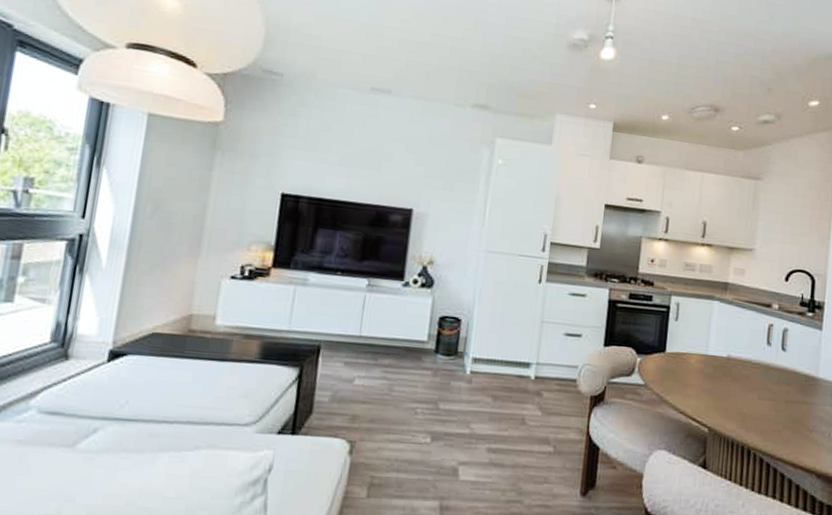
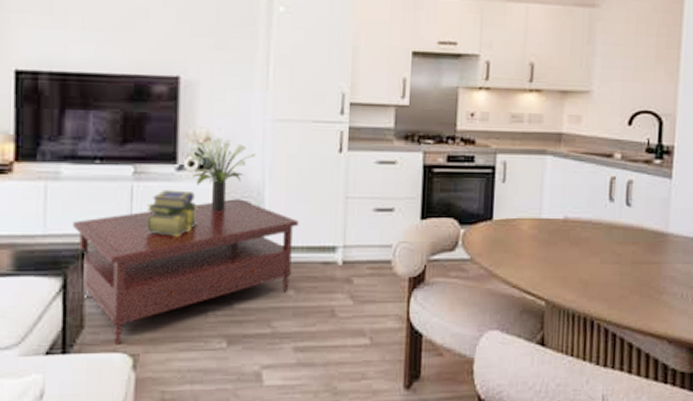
coffee table: none [313,314,501,432] -> present [73,199,299,345]
stack of books: none [372,301,417,343] -> present [145,190,198,237]
potted plant: none [412,261,469,324] -> present [186,137,255,211]

